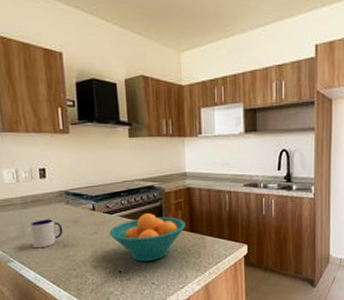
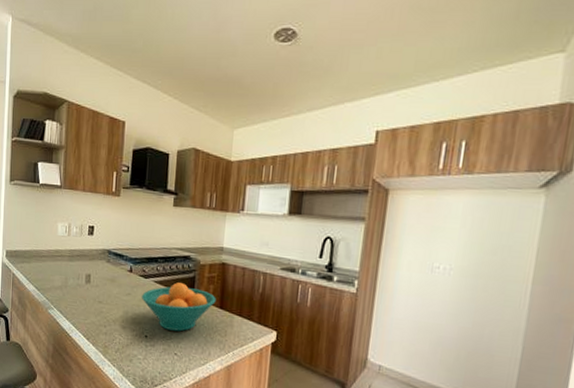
mug: present [30,219,63,249] -> none [71,273,101,301]

